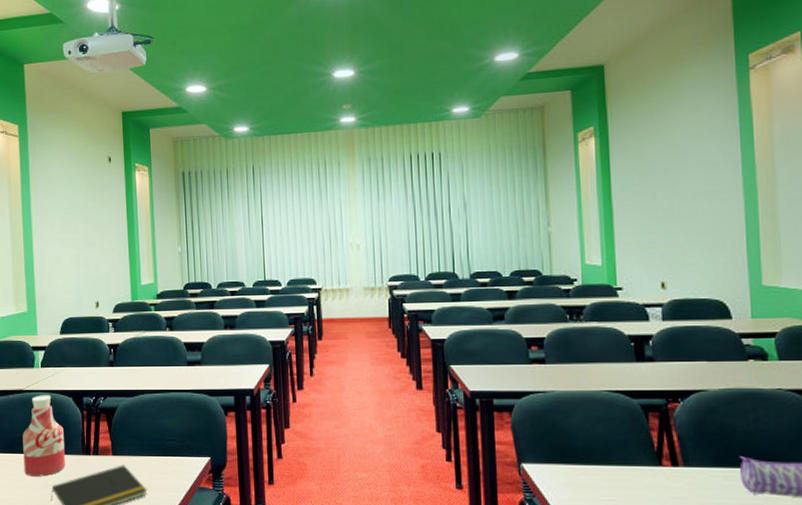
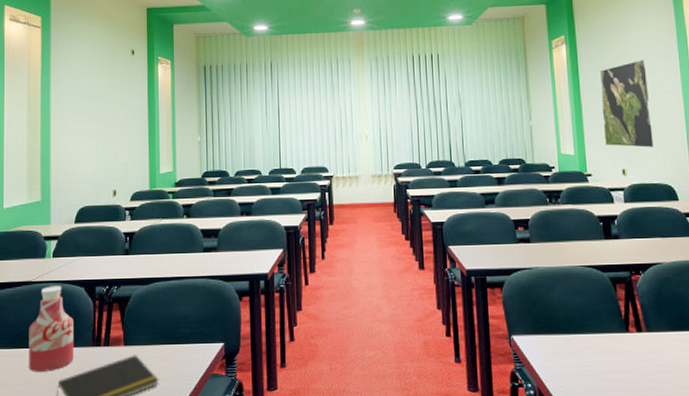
world map: none [637,153,703,257] -> present [600,60,654,148]

